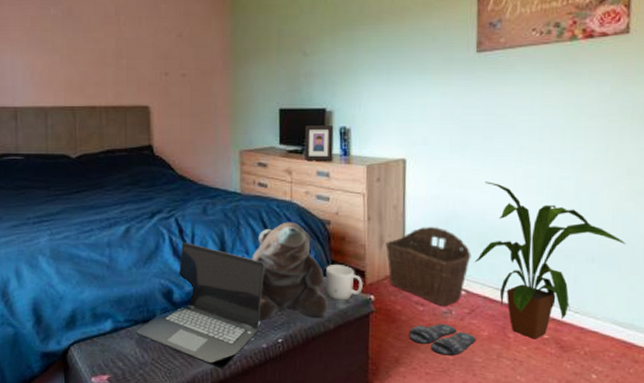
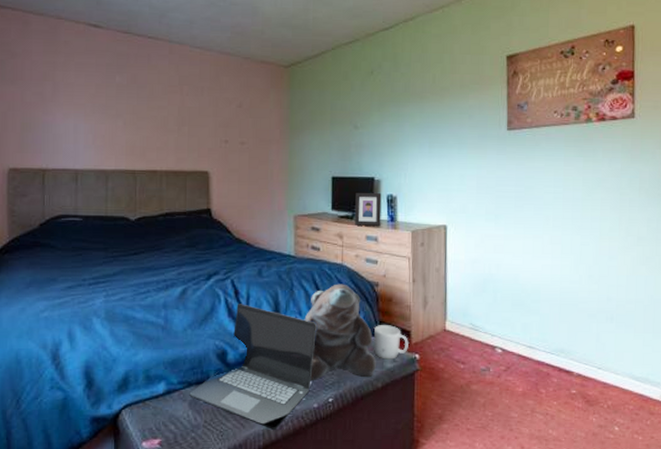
wicker basket: present [385,226,472,306] -> none [429,288,506,364]
slippers: present [409,324,476,355] -> none [451,381,512,411]
house plant: present [474,181,626,339] -> none [508,247,639,394]

